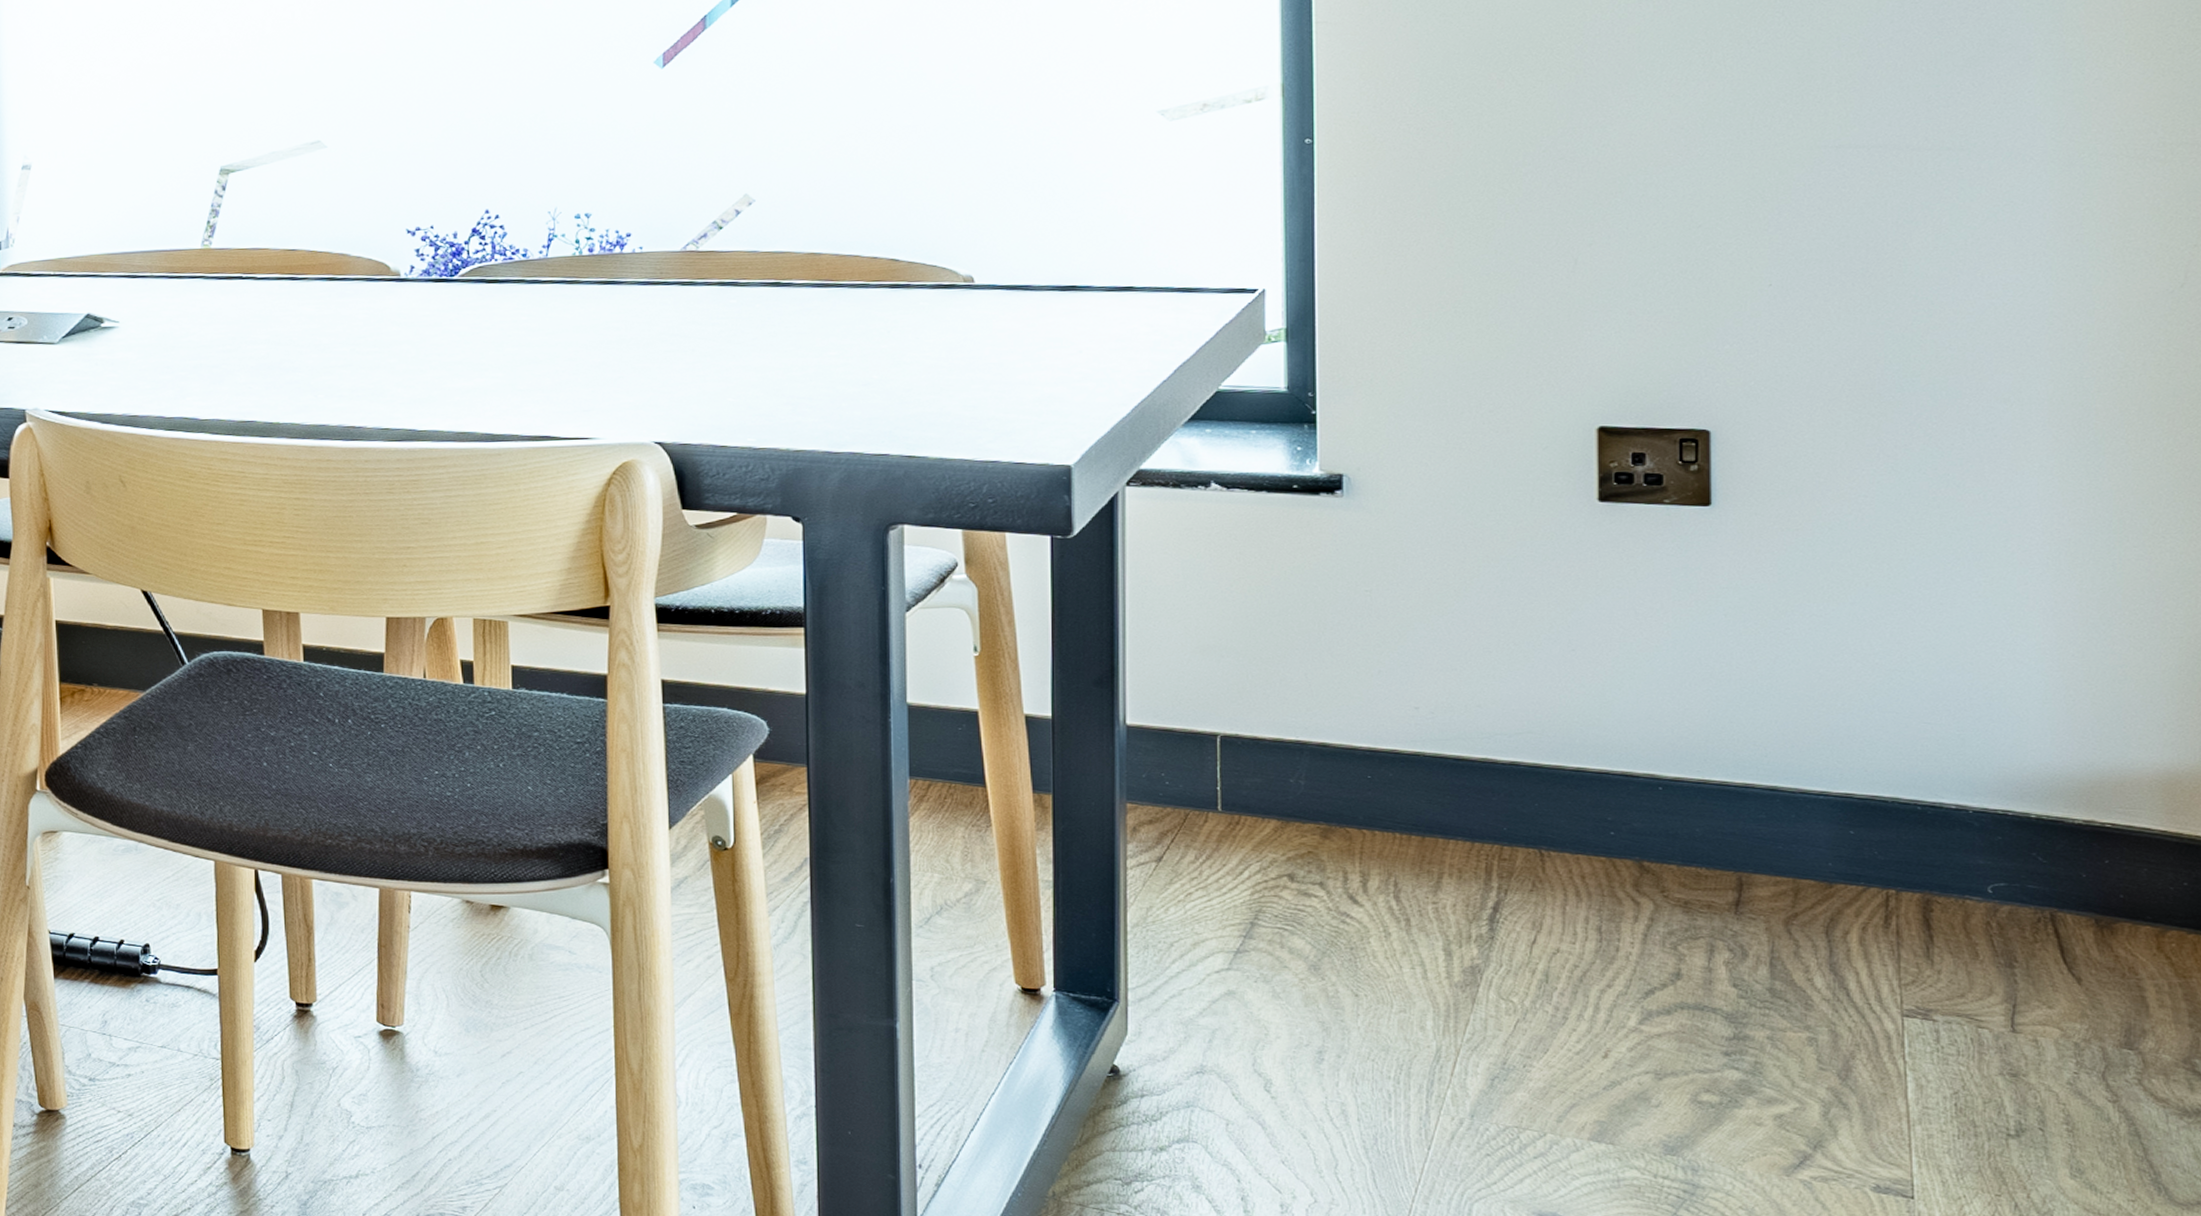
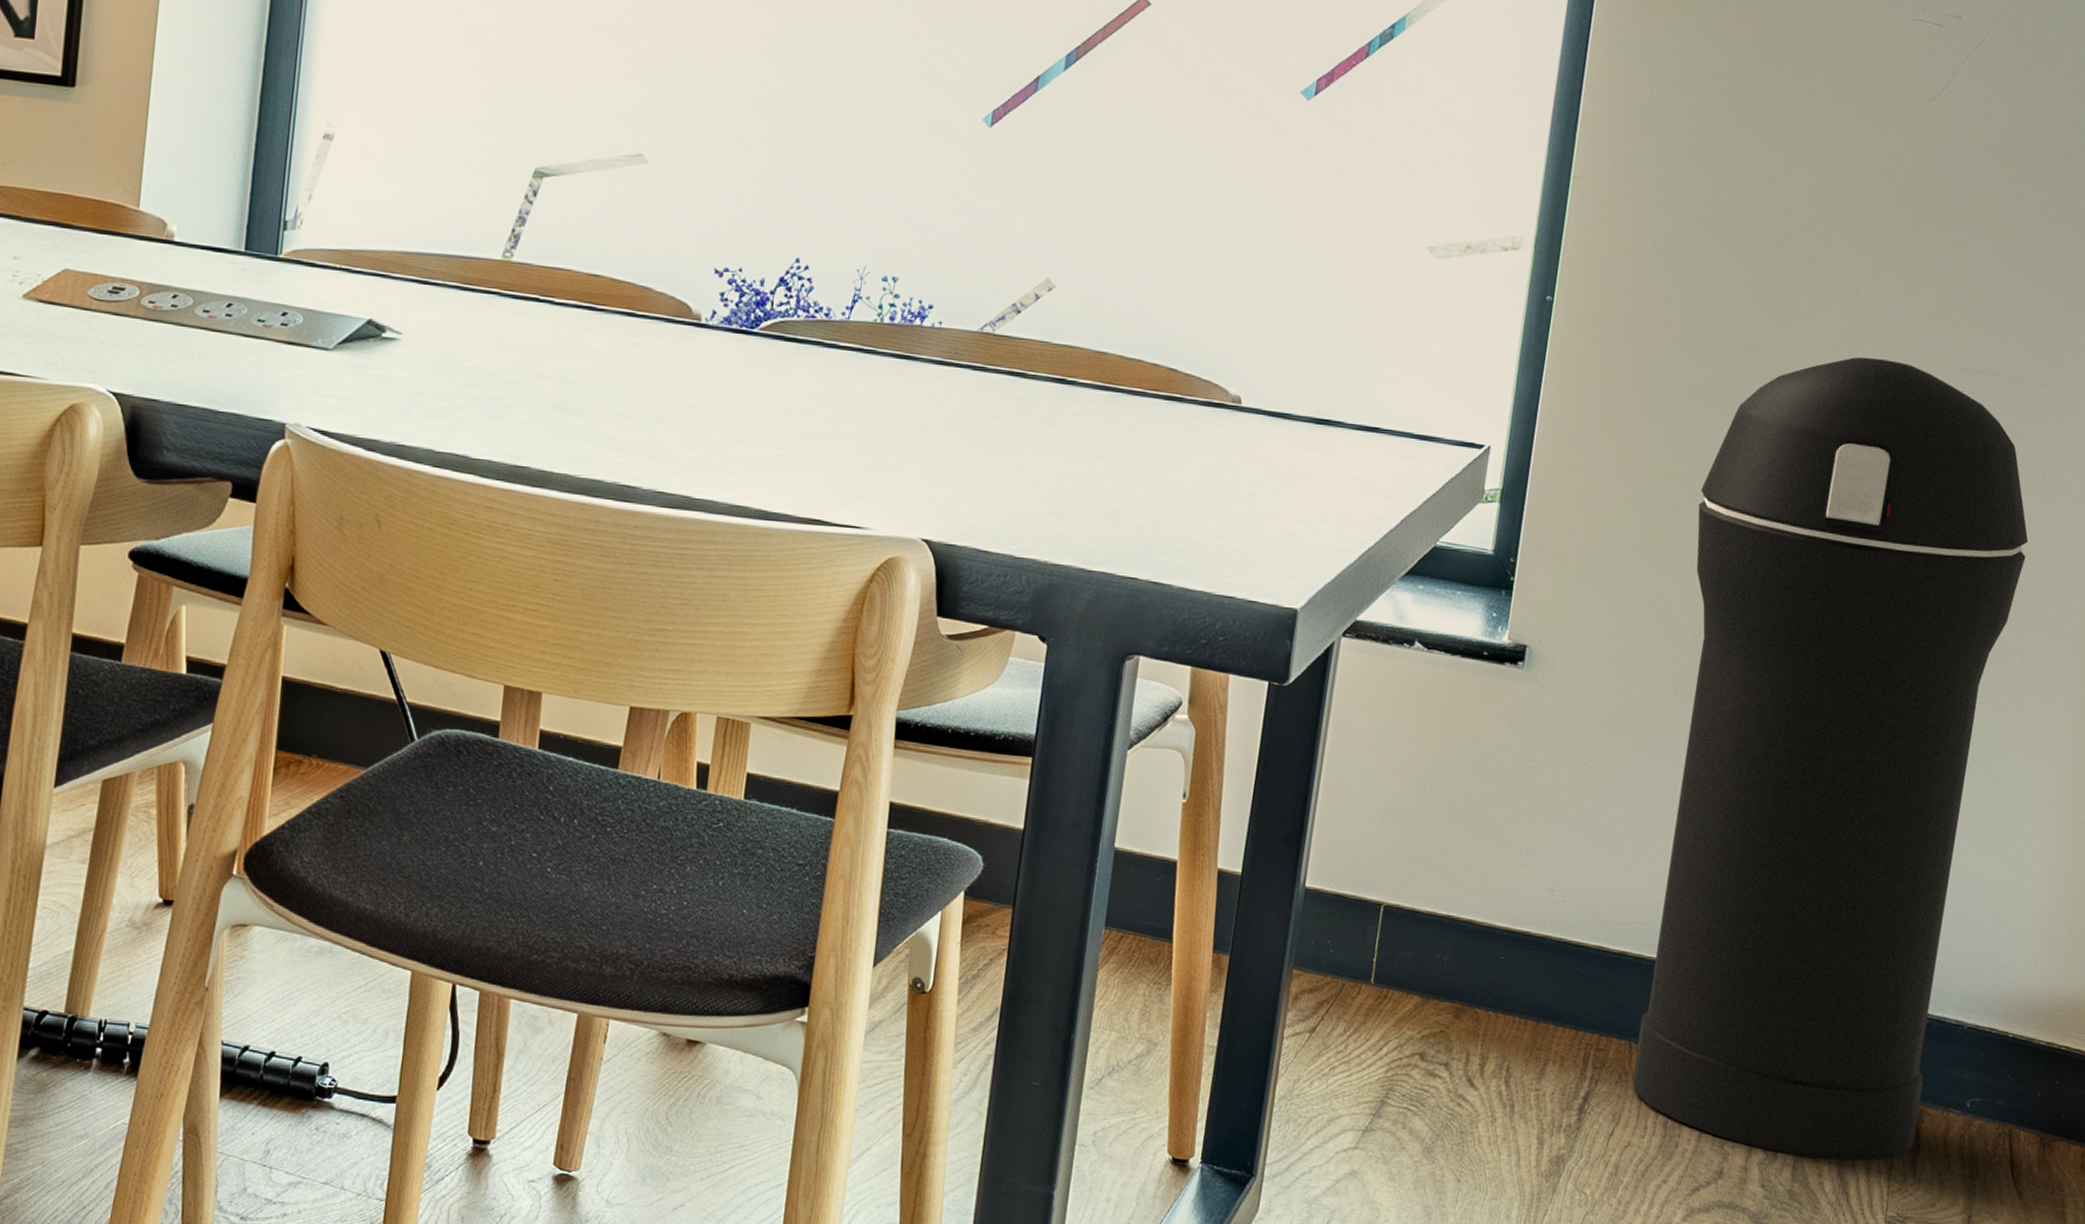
trash can: none [1526,149,1957,956] -> present [1632,356,2029,1161]

